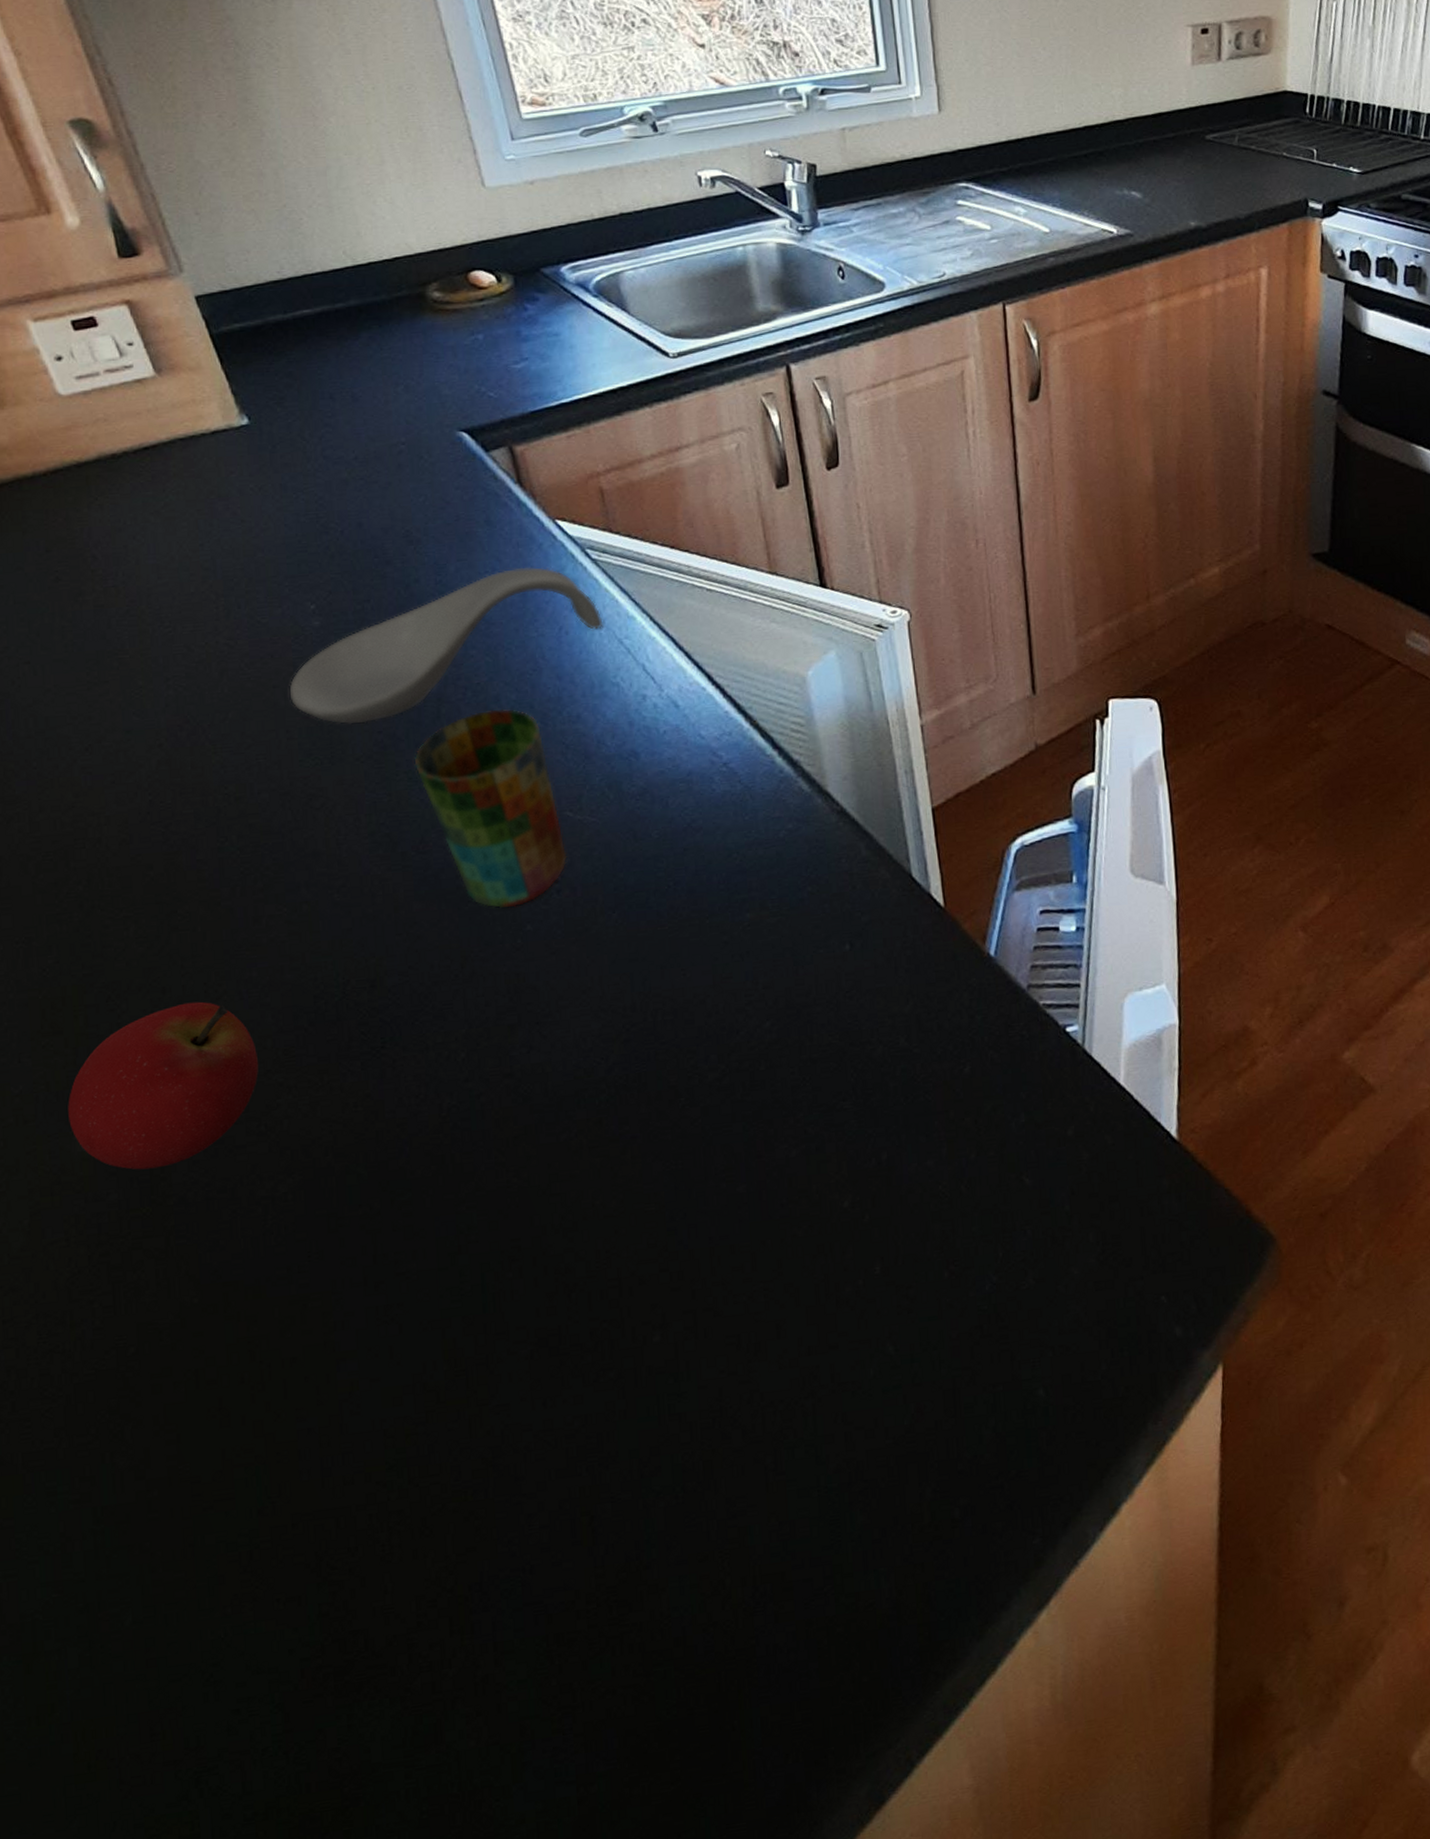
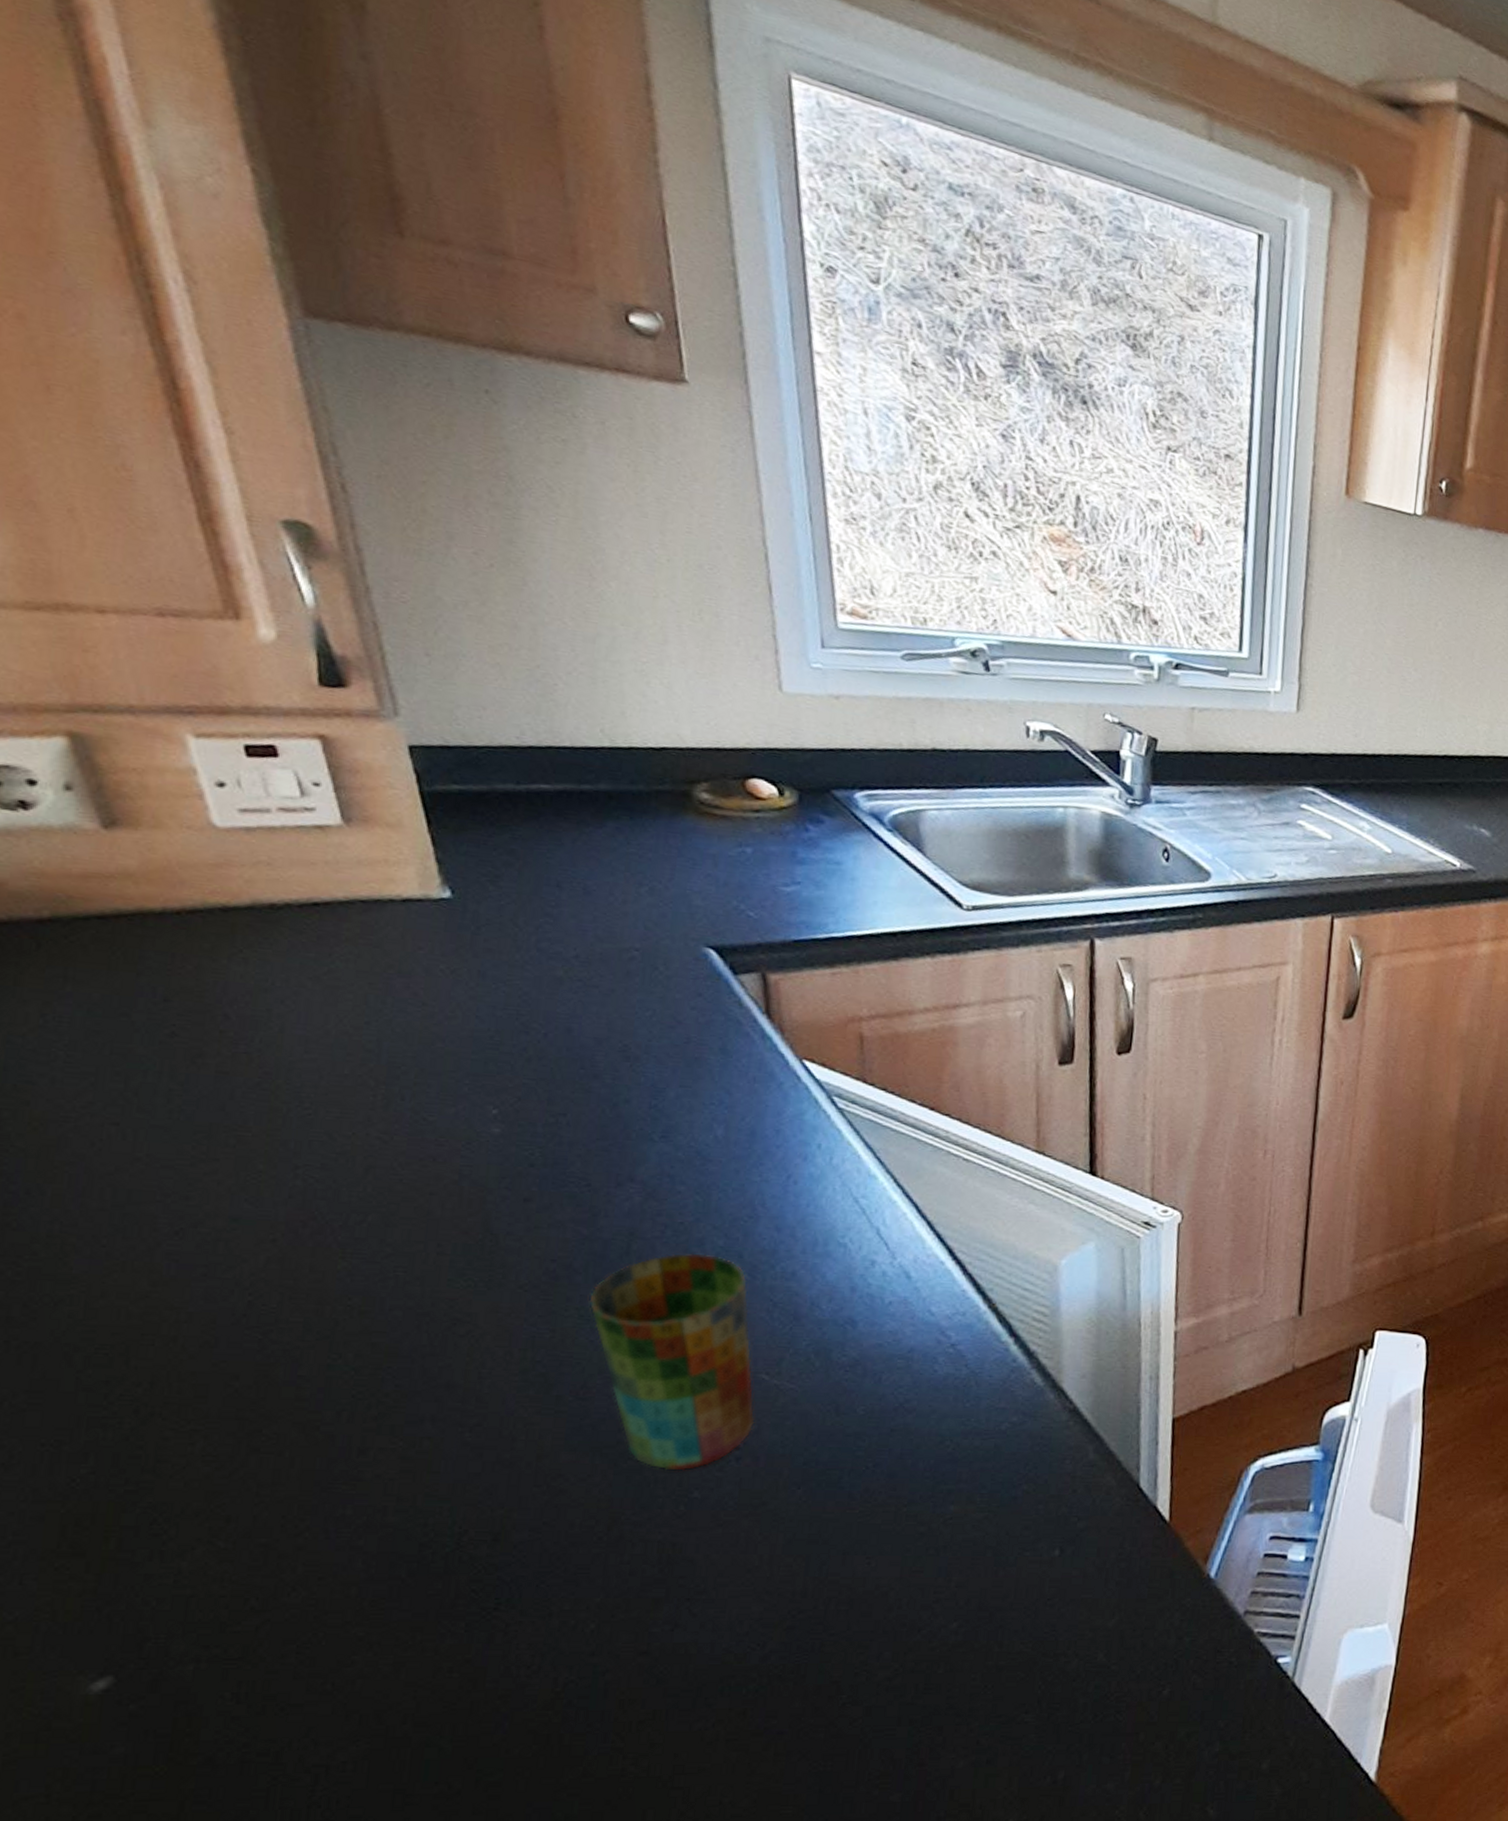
fruit: present [68,1001,258,1170] -> none [75,1536,337,1722]
spoon rest: present [289,567,603,725] -> none [448,1105,840,1249]

